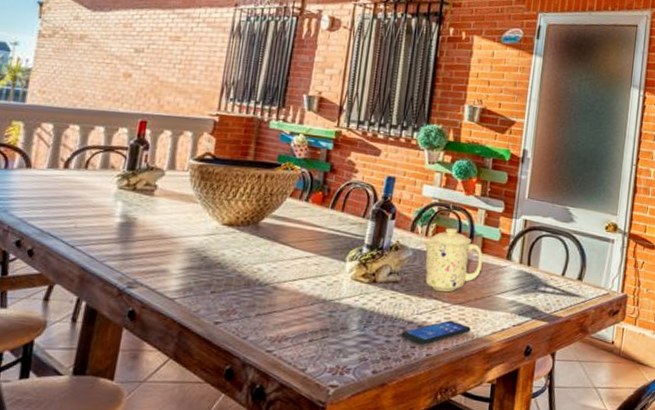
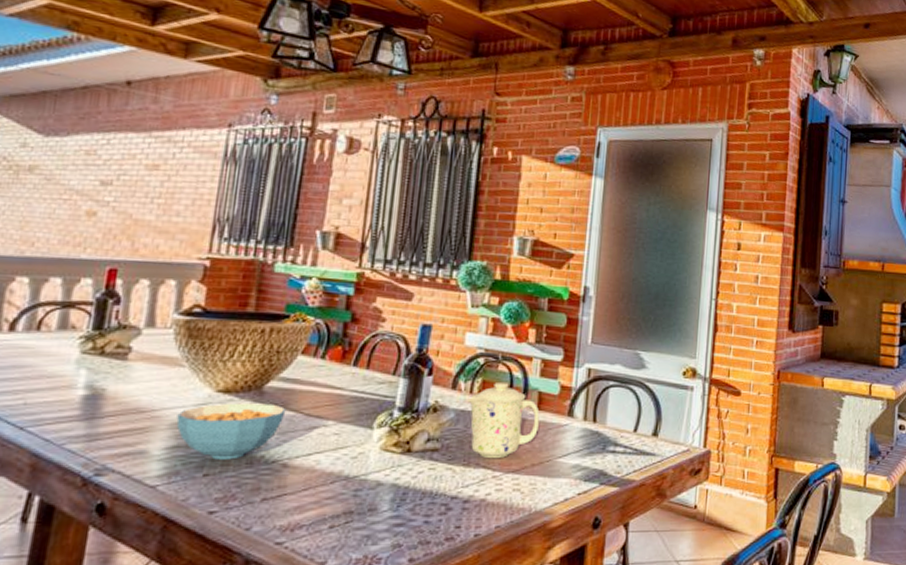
cereal bowl: none [190,234,277,281] -> present [176,403,286,460]
smartphone: present [400,320,471,345] -> none [442,492,528,523]

